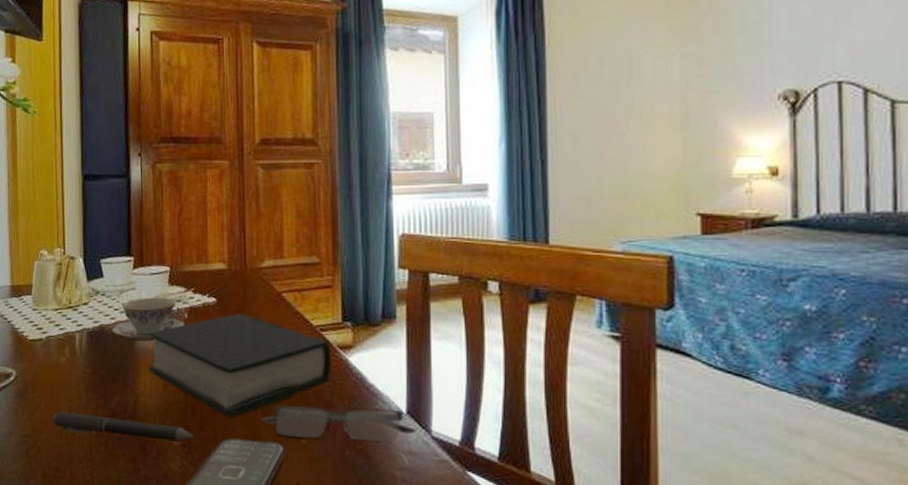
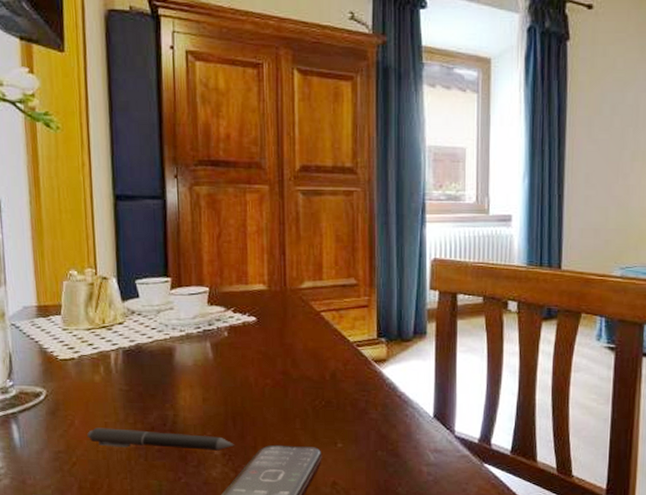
teacup: present [111,297,185,342] -> none [149,316,224,359]
book: present [149,313,331,418] -> none [188,331,366,427]
glasses: present [262,405,416,442] -> none [300,413,441,443]

